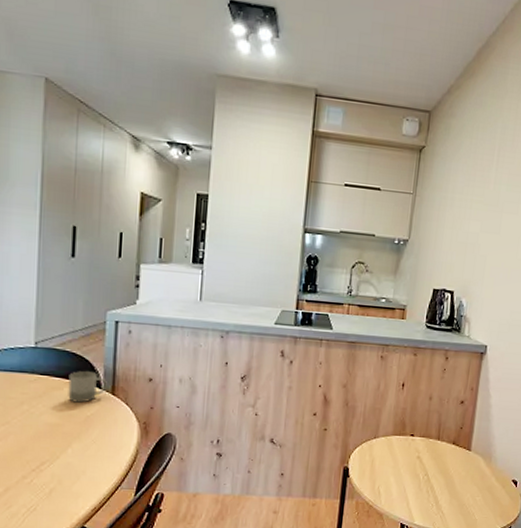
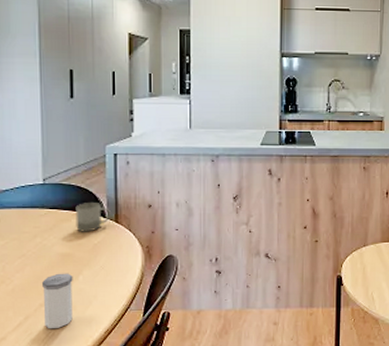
salt shaker: none [27,444,61,504] -> present [42,273,73,329]

